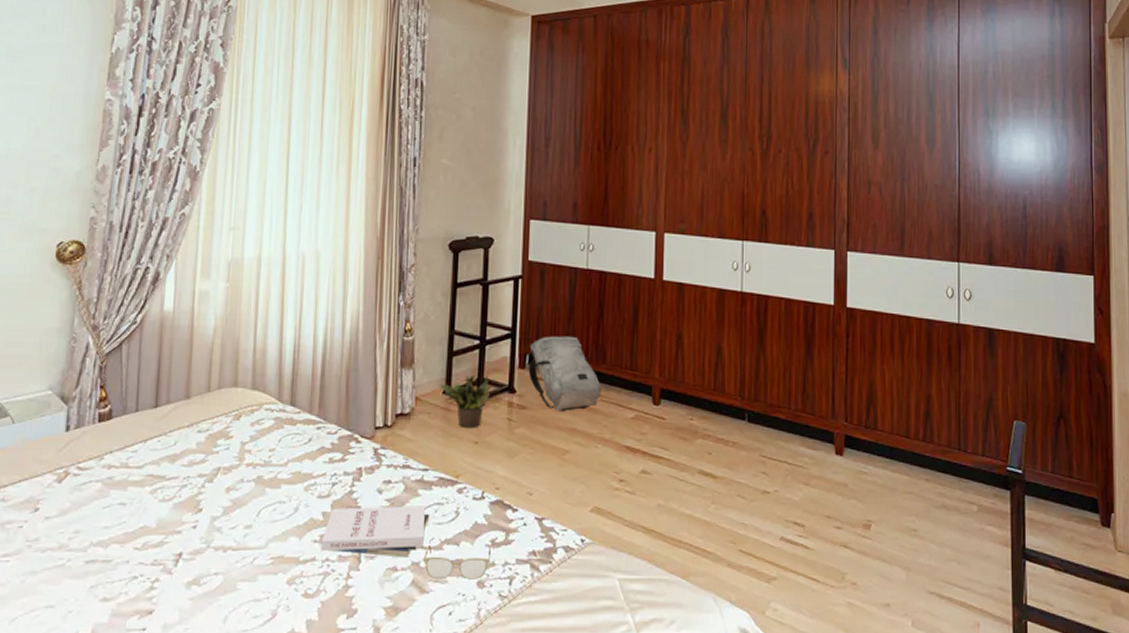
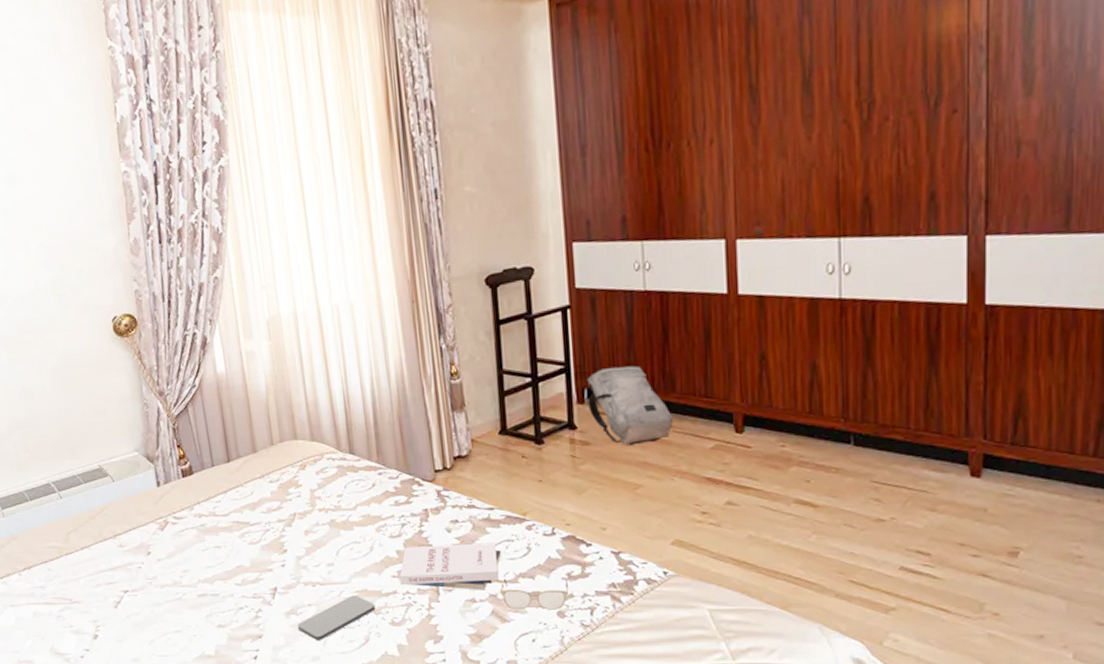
smartphone: none [196,562,290,616] -> present [297,595,376,640]
potted plant: present [439,374,491,429] -> none [494,412,550,468]

